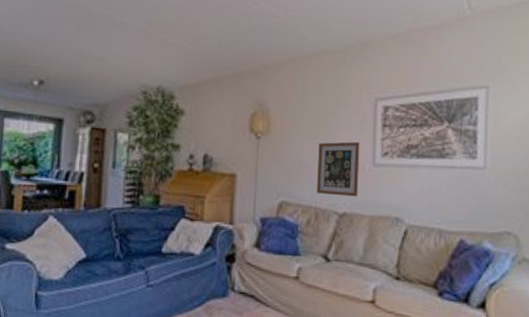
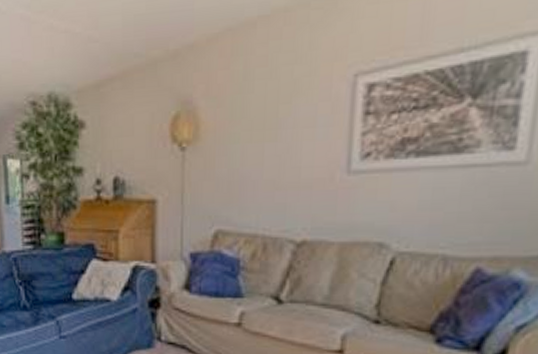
wall art: present [317,141,360,197] -> none [265,140,329,219]

